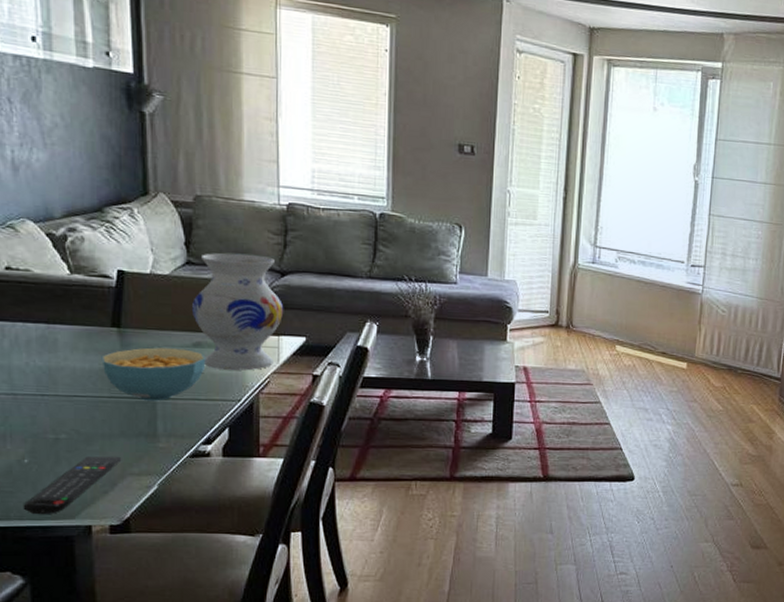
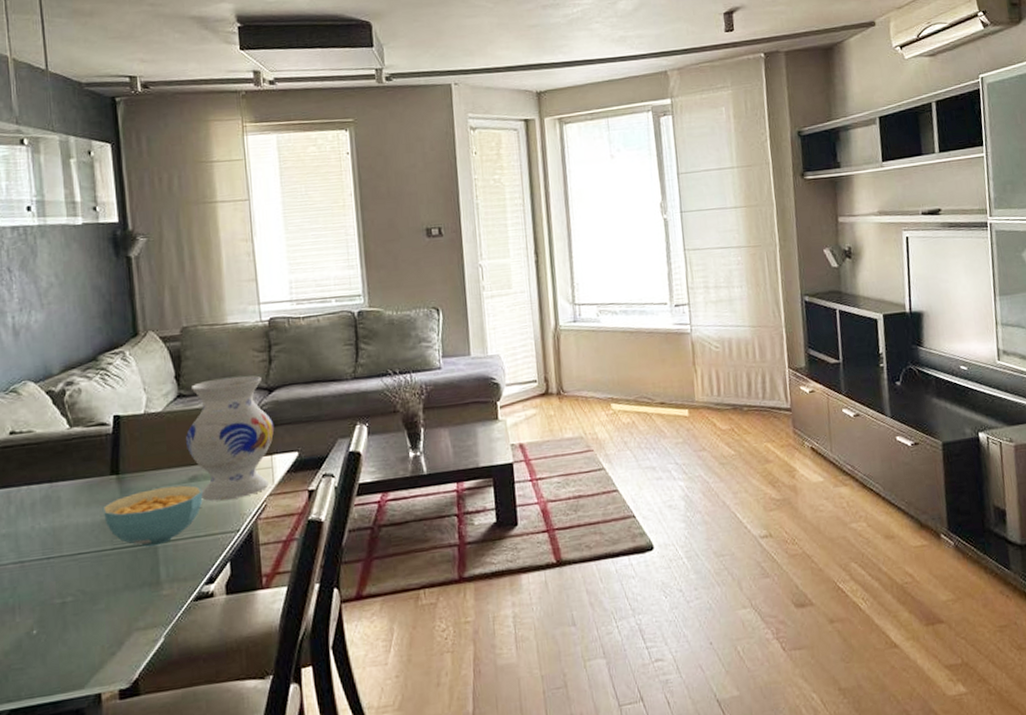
remote control: present [23,456,122,515] -> none [33,611,128,690]

